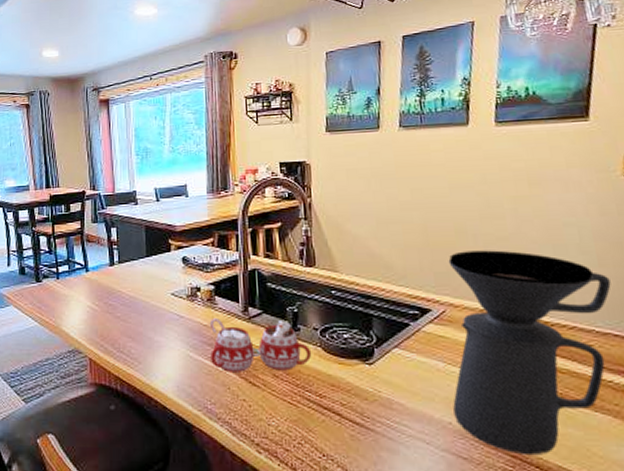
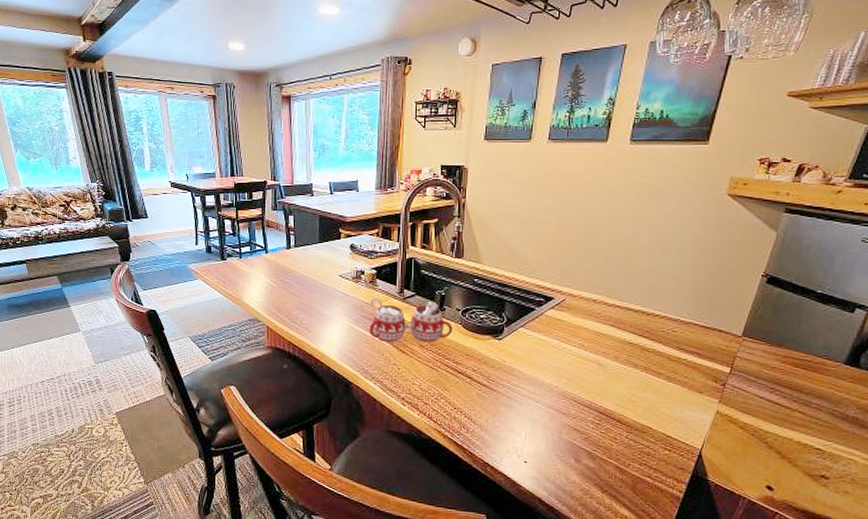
coffee maker: present [448,250,611,456] -> none [561,251,700,413]

